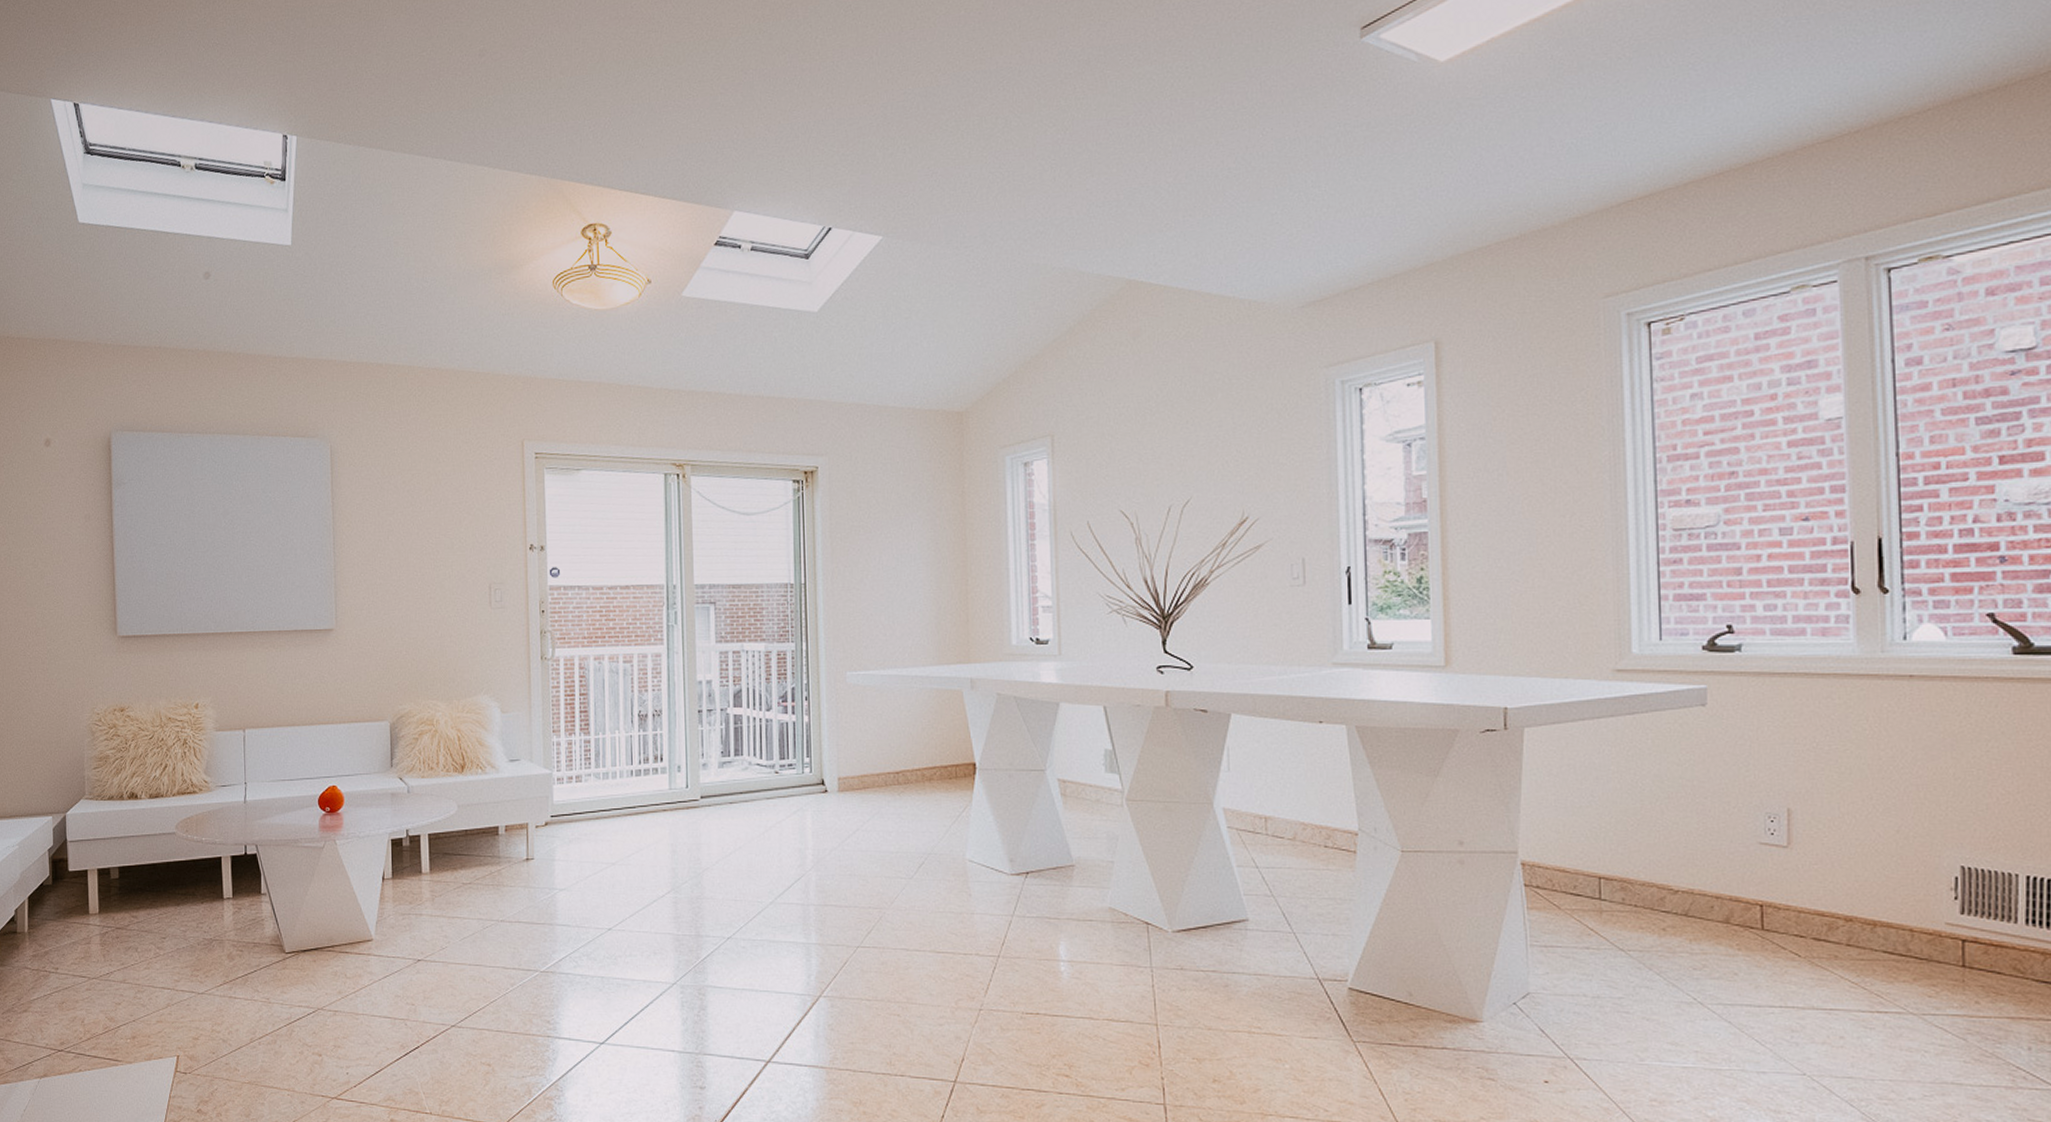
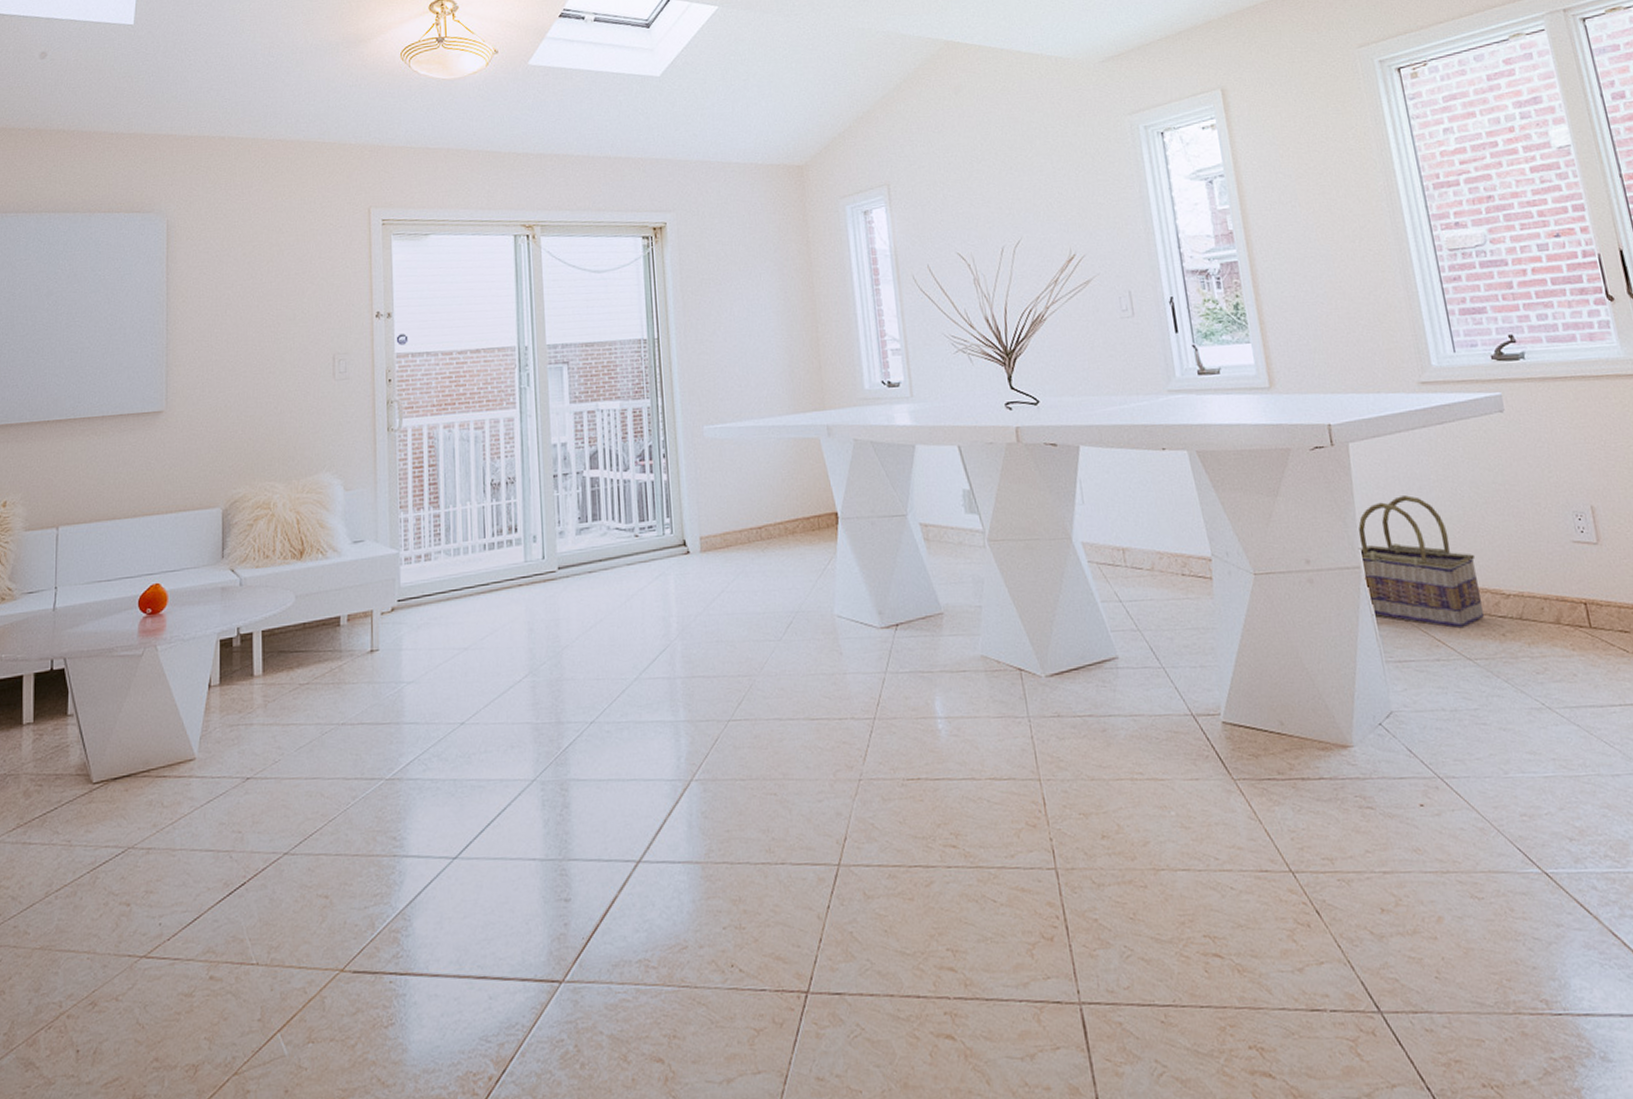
basket: none [1518,785,1647,920] -> present [1358,495,1485,629]

